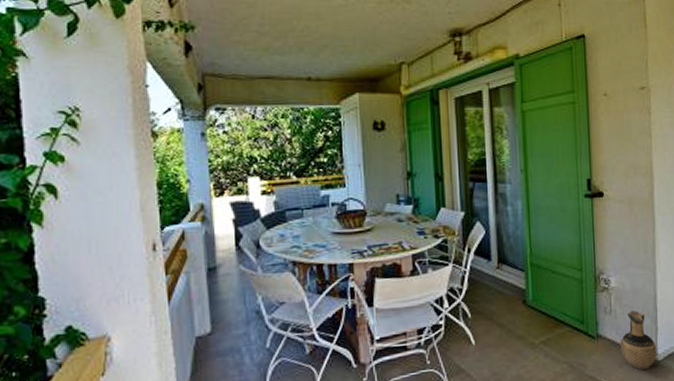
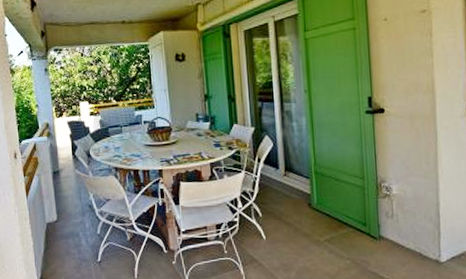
ceramic jug: present [620,310,657,370] -> none [402,216,440,270]

